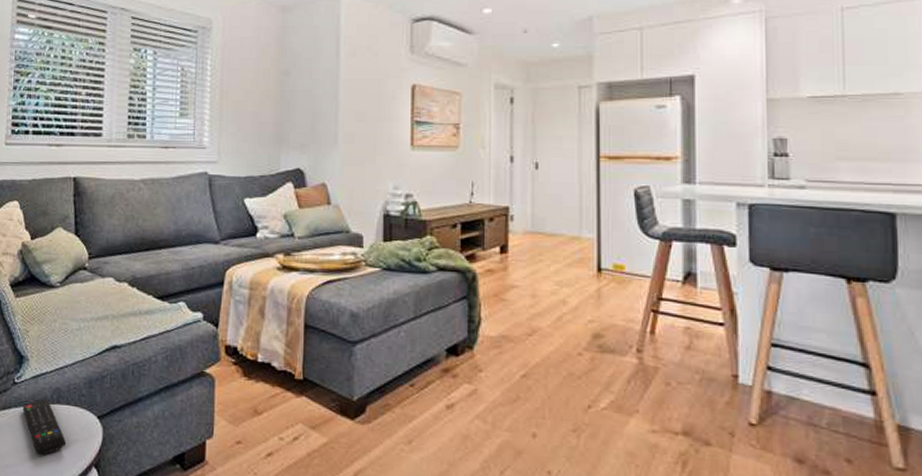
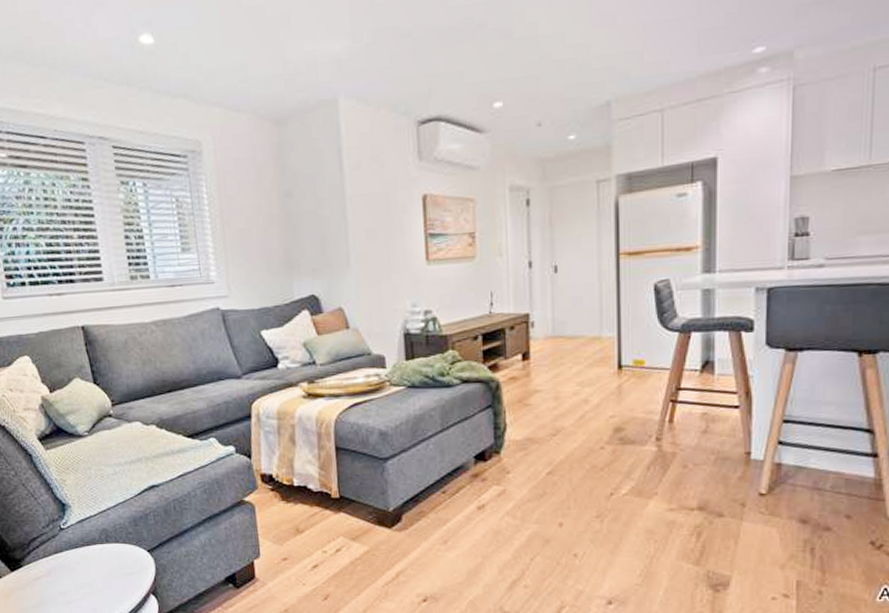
remote control: present [22,400,66,455] -> none [73,541,121,589]

